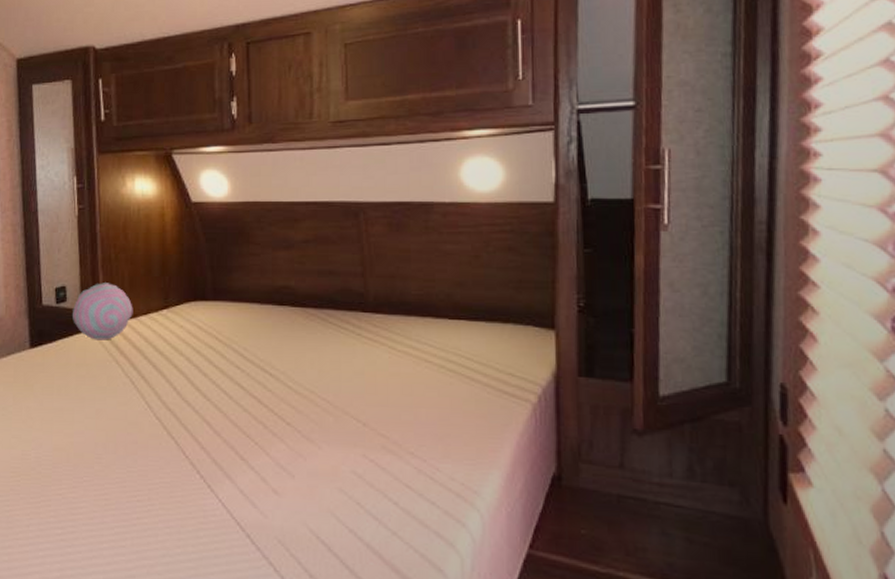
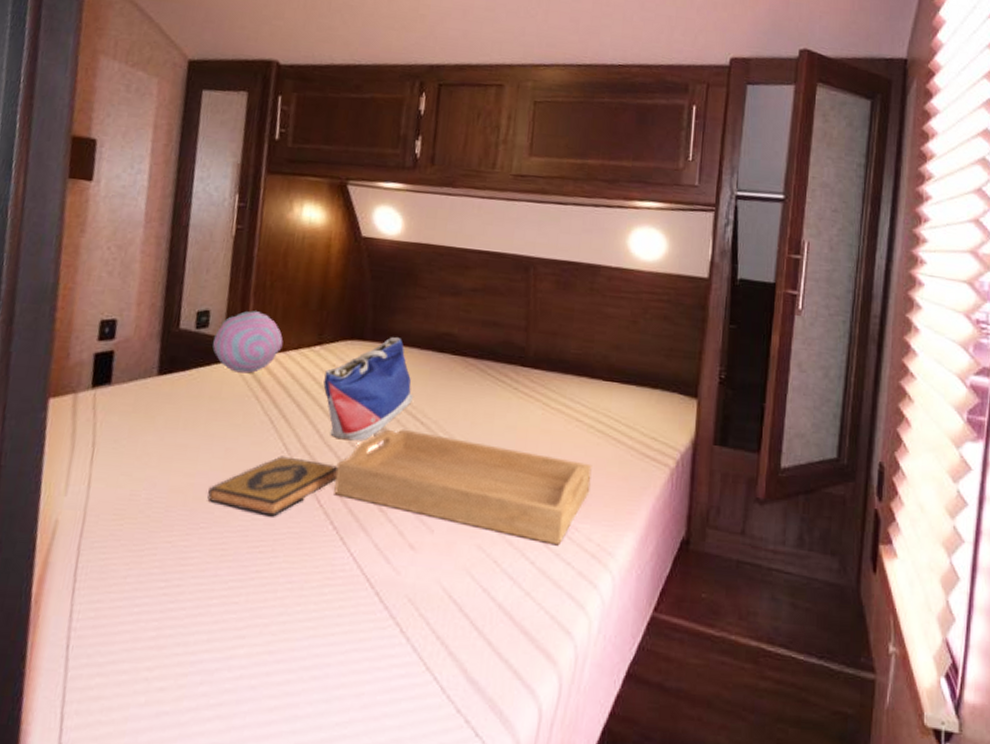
hardback book: none [87,413,198,469] -> present [207,456,338,517]
tote bag: none [174,295,259,396] -> present [323,337,413,441]
serving tray: none [195,381,447,486] -> present [333,428,592,546]

